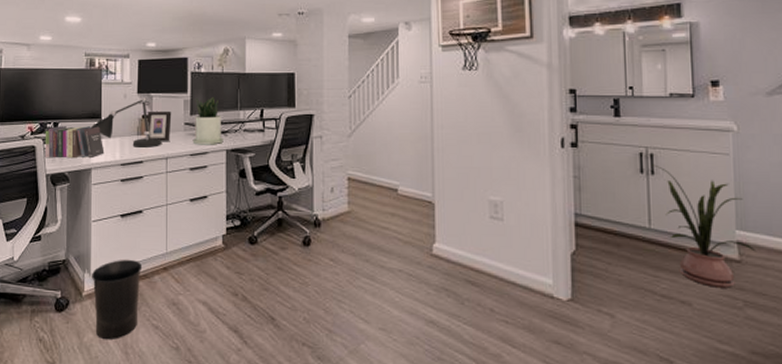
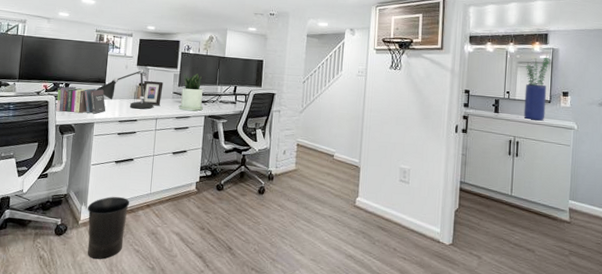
vase: none [652,30,689,123] -> present [523,54,551,121]
house plant: present [652,164,757,288] -> none [517,149,582,241]

